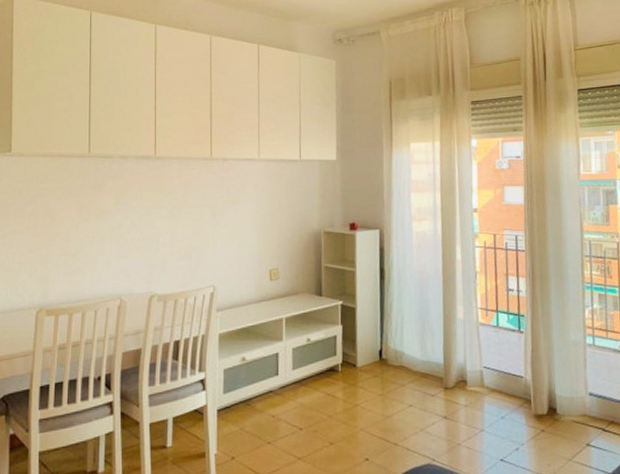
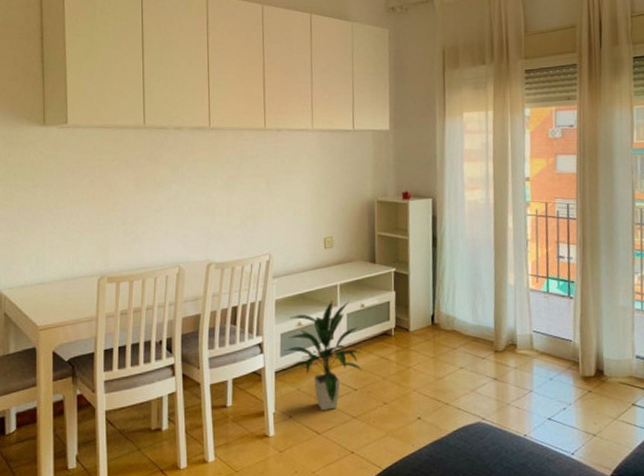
indoor plant: none [226,333,309,451] -> present [283,299,364,410]

